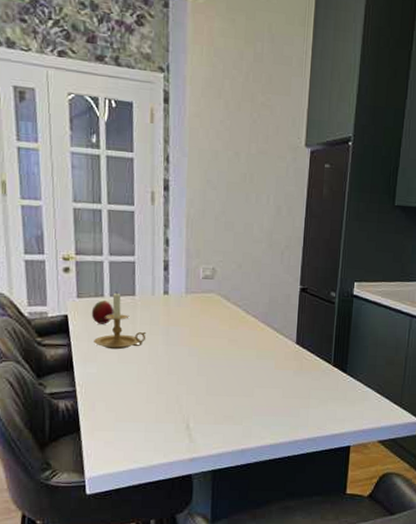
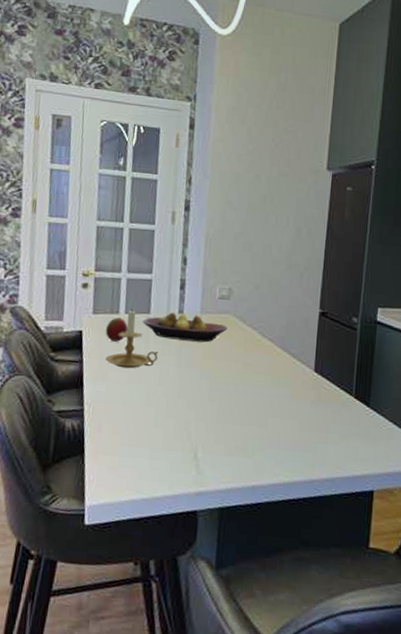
fruit bowl: none [129,293,213,321] -> present [143,312,228,343]

